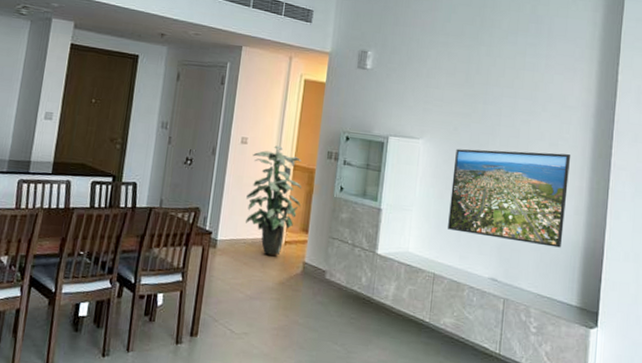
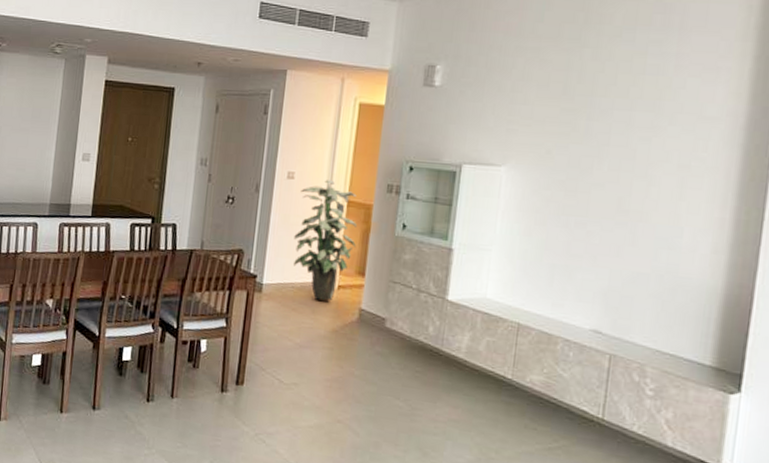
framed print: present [448,148,570,248] -> none [537,175,708,295]

